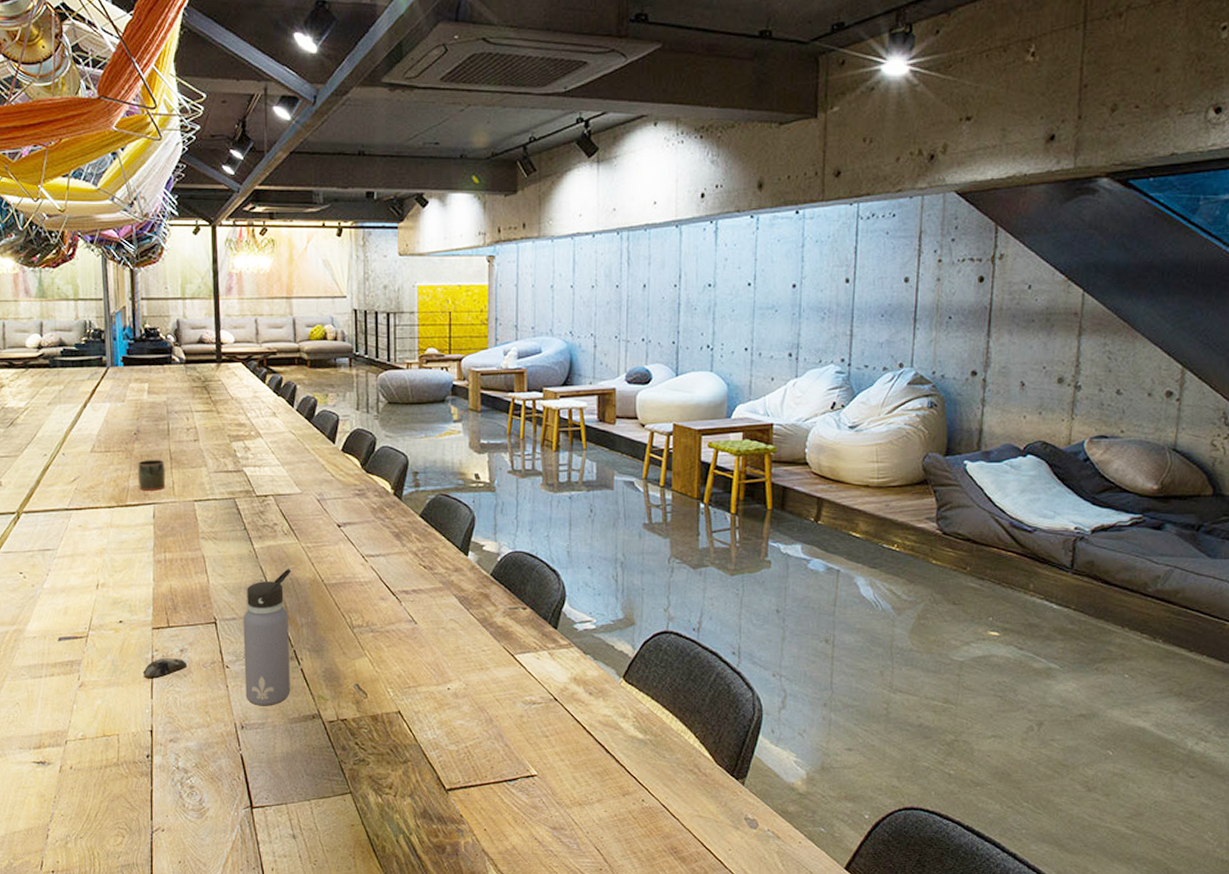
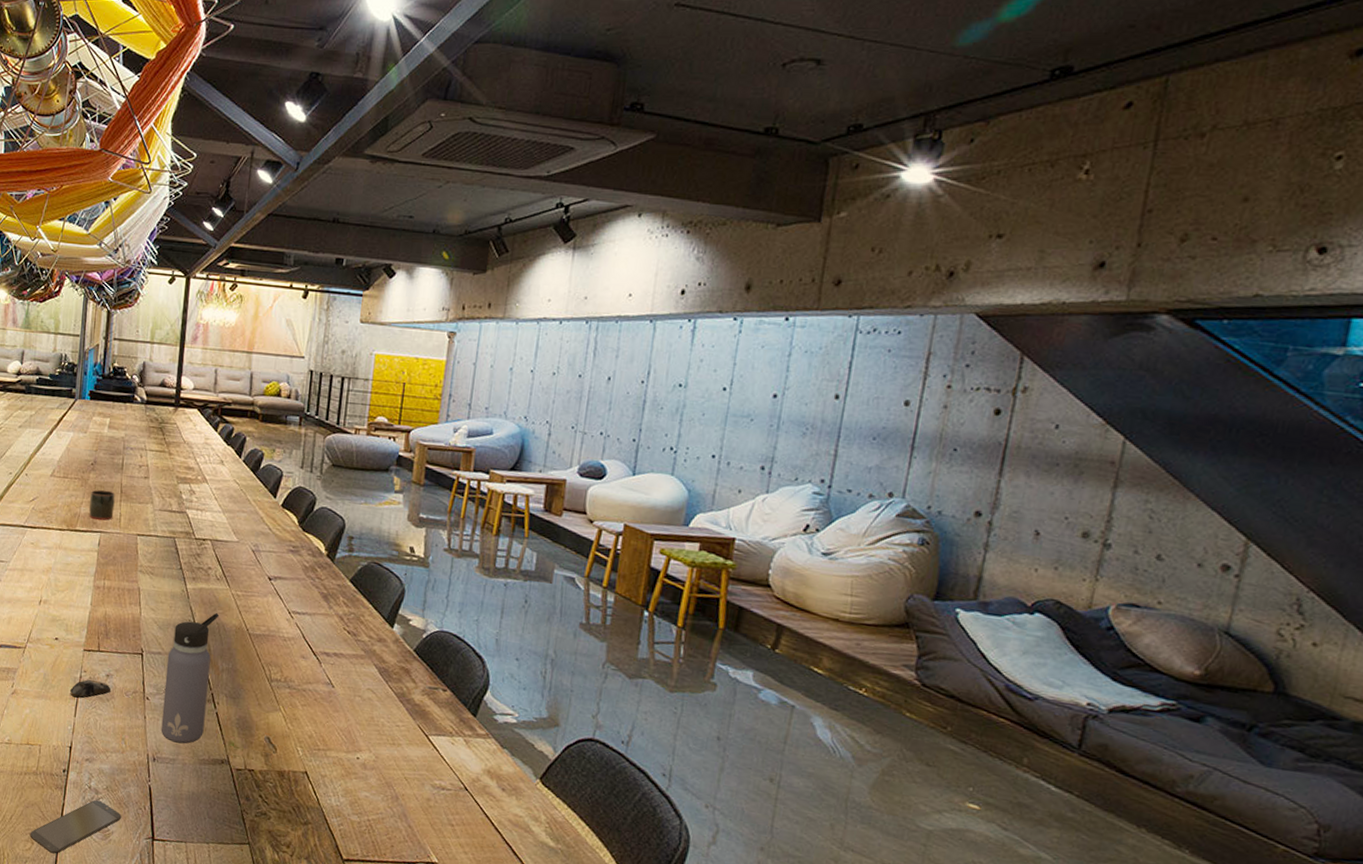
smartphone: none [119,779,215,843] -> present [30,799,121,854]

